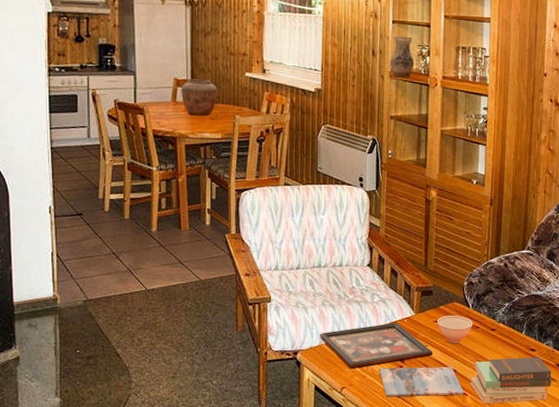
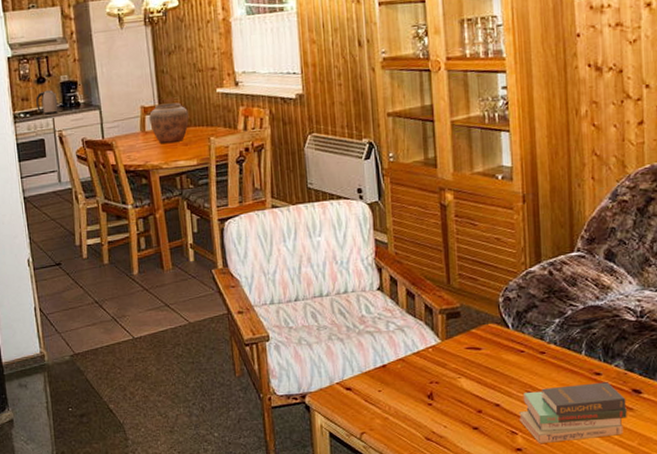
kettle: none [73,49,94,73] -> present [36,90,59,115]
decorative tray: present [319,323,433,370] -> none [328,353,469,412]
magazine: present [379,367,465,397] -> none [404,401,514,441]
ceramic pitcher: present [390,36,415,78] -> none [380,17,410,68]
bowl: present [437,315,473,344] -> none [469,338,516,374]

